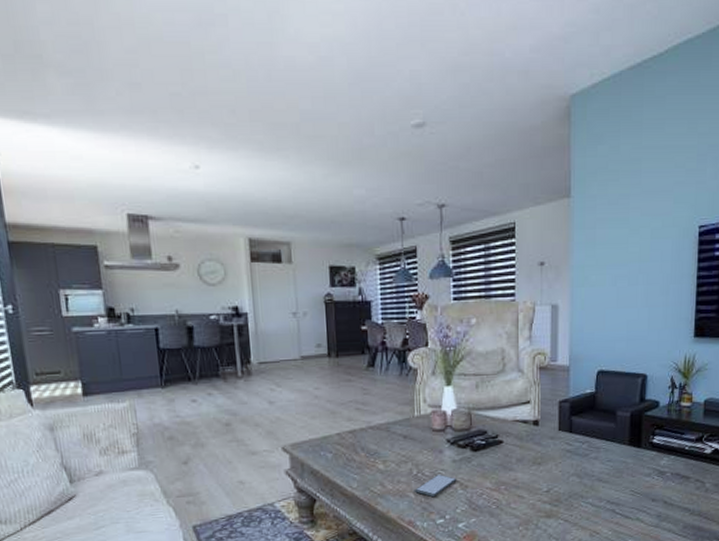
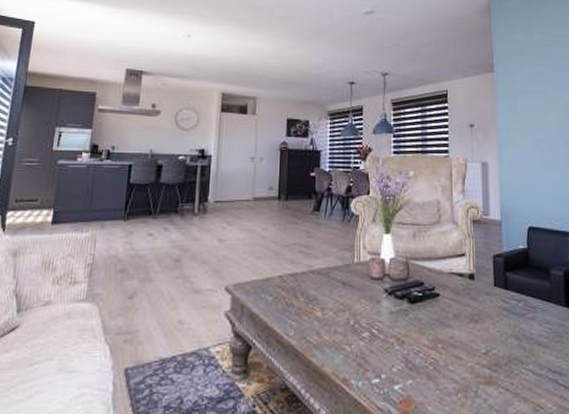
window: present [414,474,457,498] -> none [350,326,394,353]

